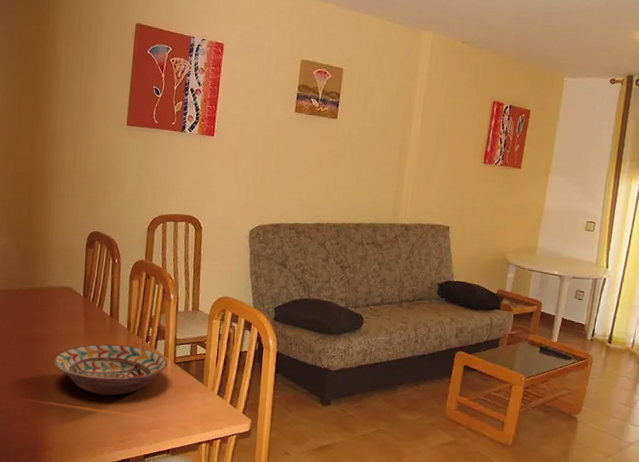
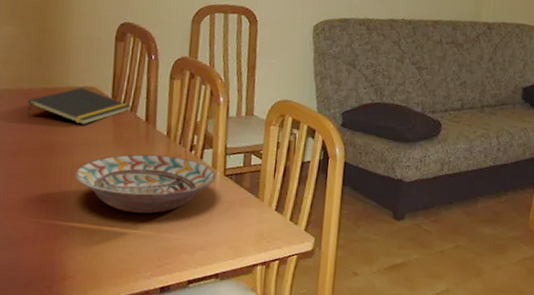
notepad: none [17,287,99,319] -> present [27,87,131,125]

